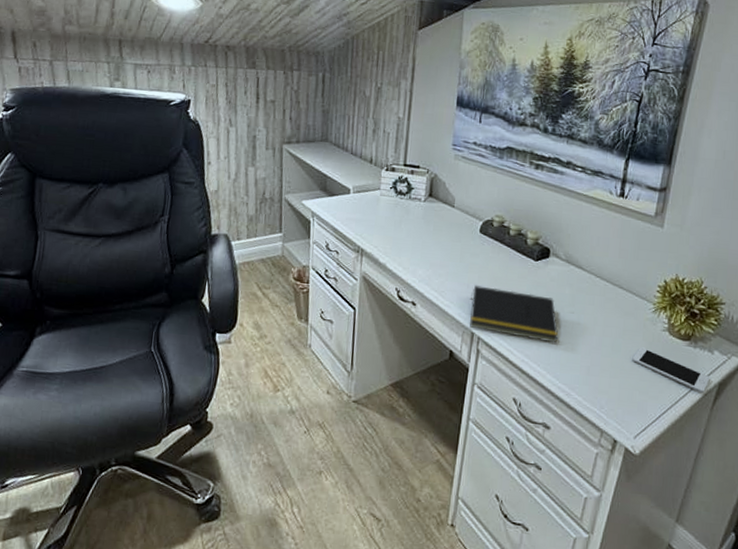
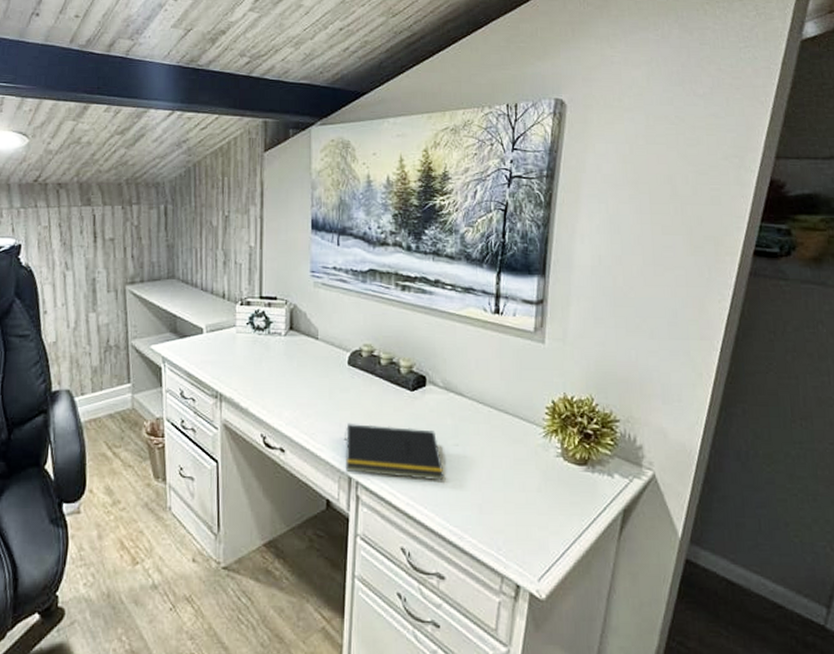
cell phone: present [632,347,710,393] -> none [527,477,614,522]

